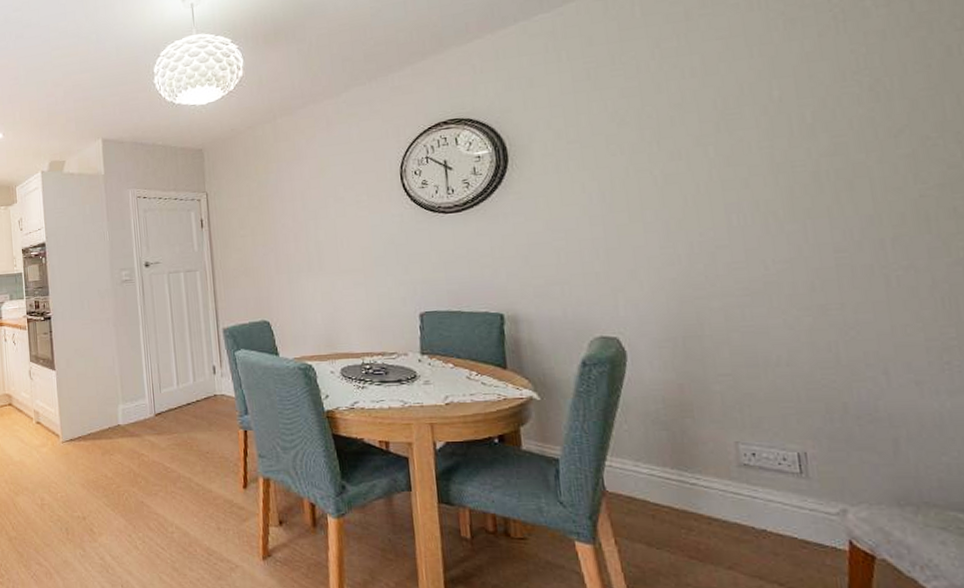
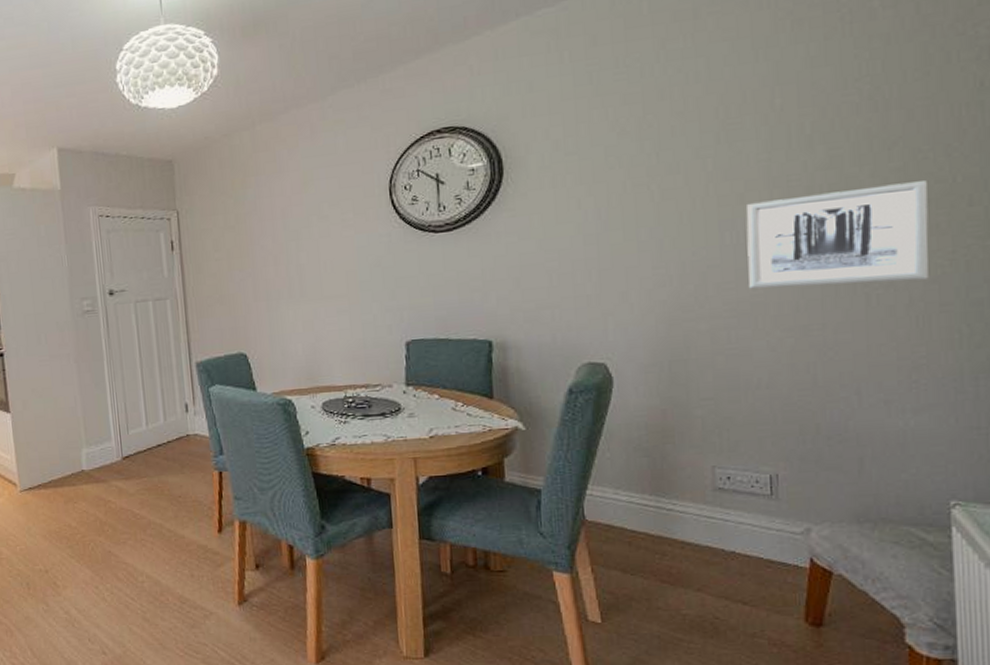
wall art: none [752,166,951,269] -> present [746,181,929,289]

